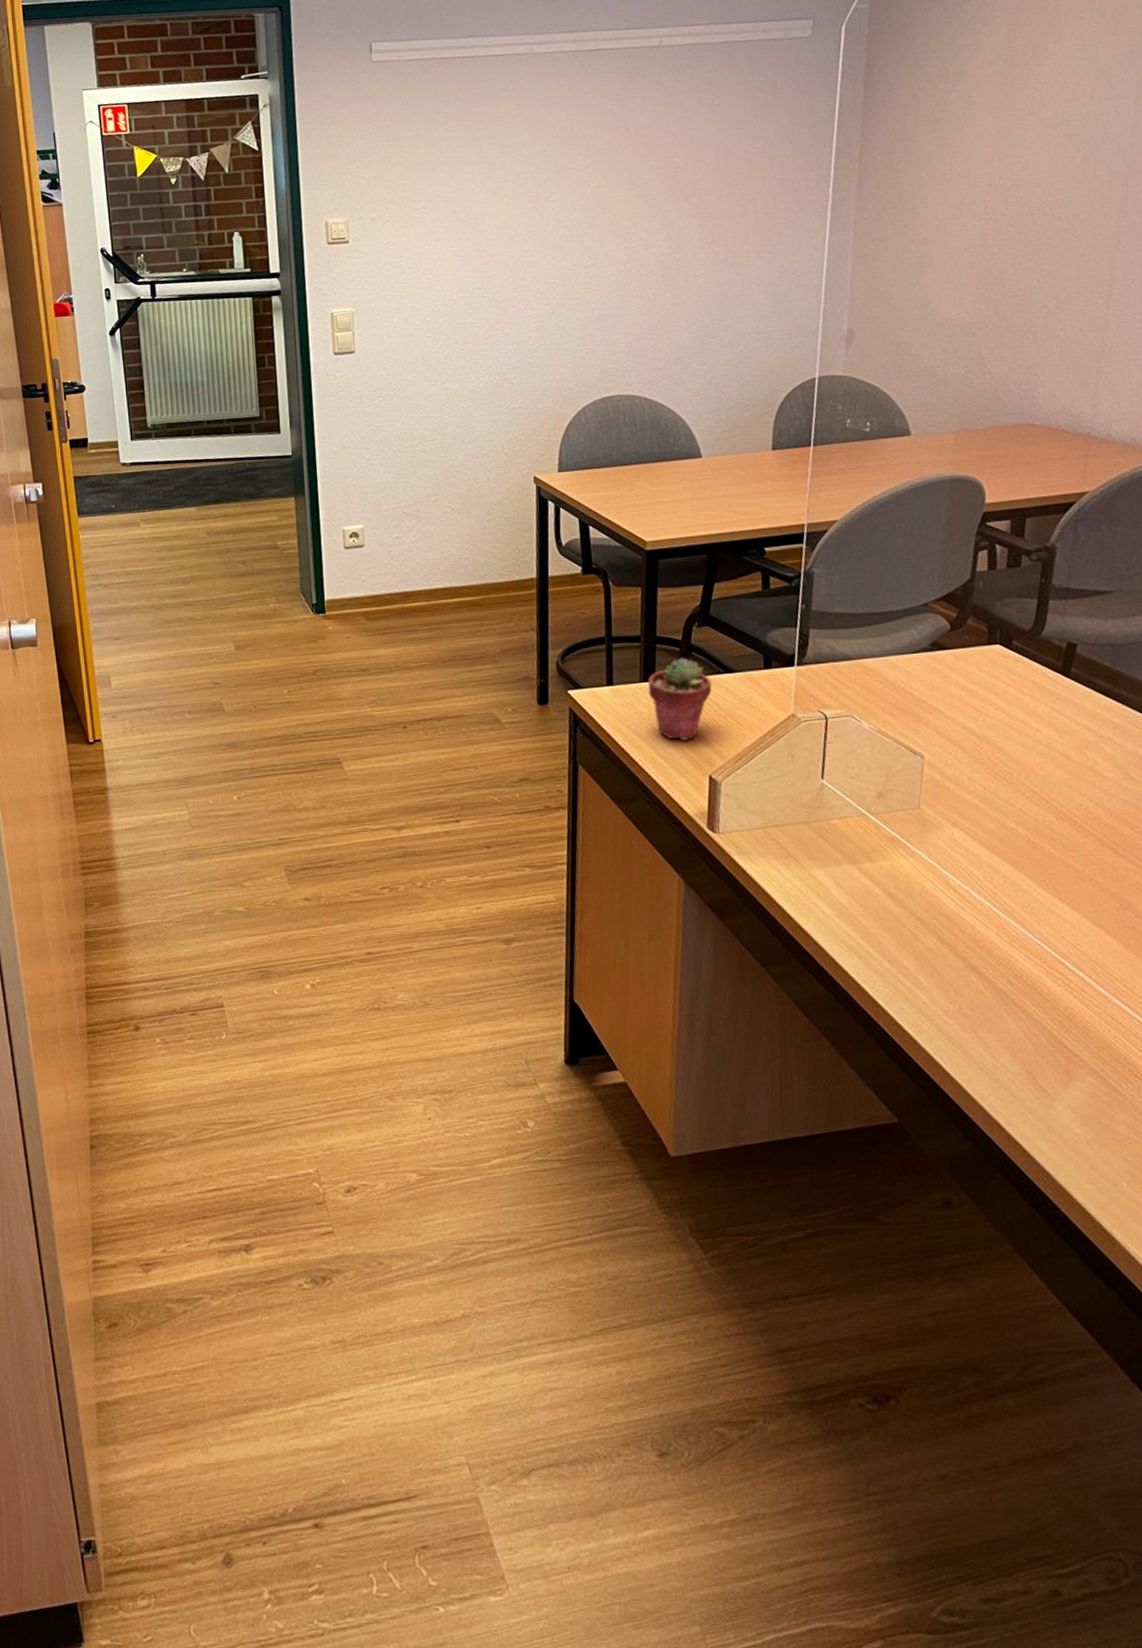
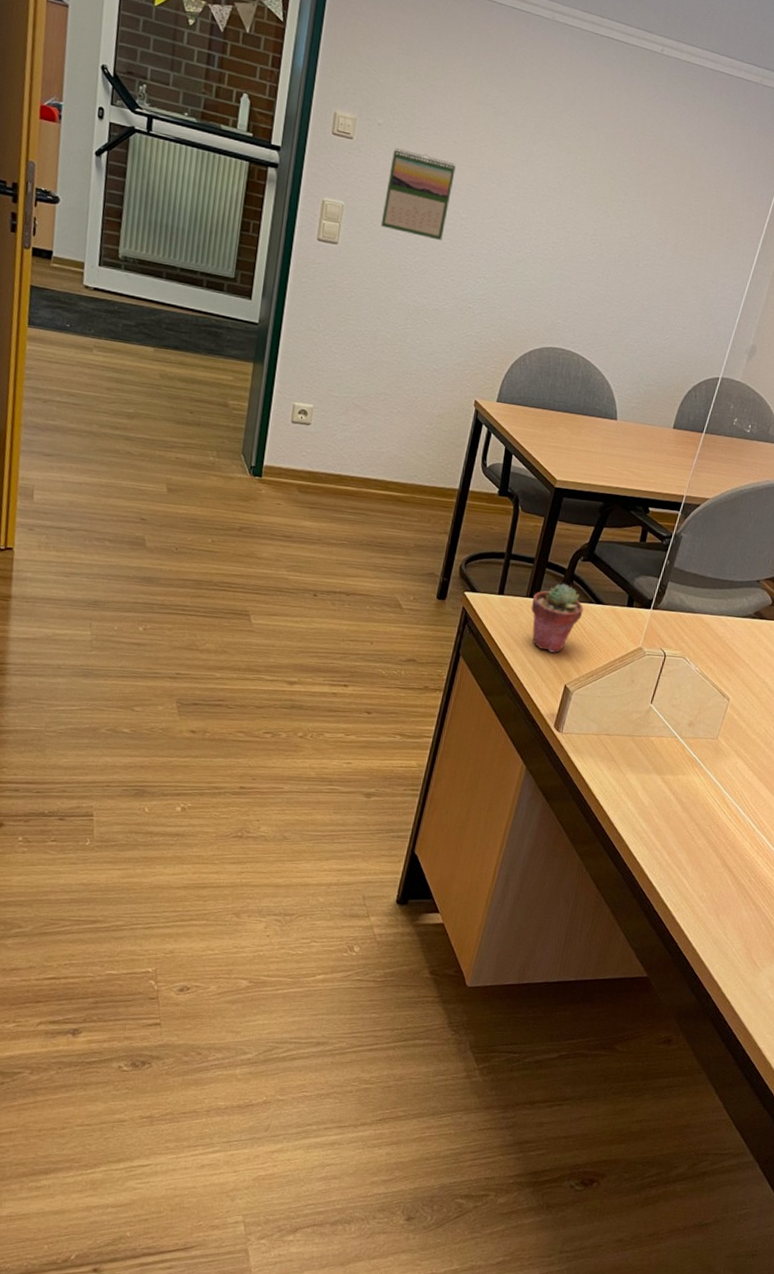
calendar: none [392,233,462,322] -> present [380,147,456,241]

